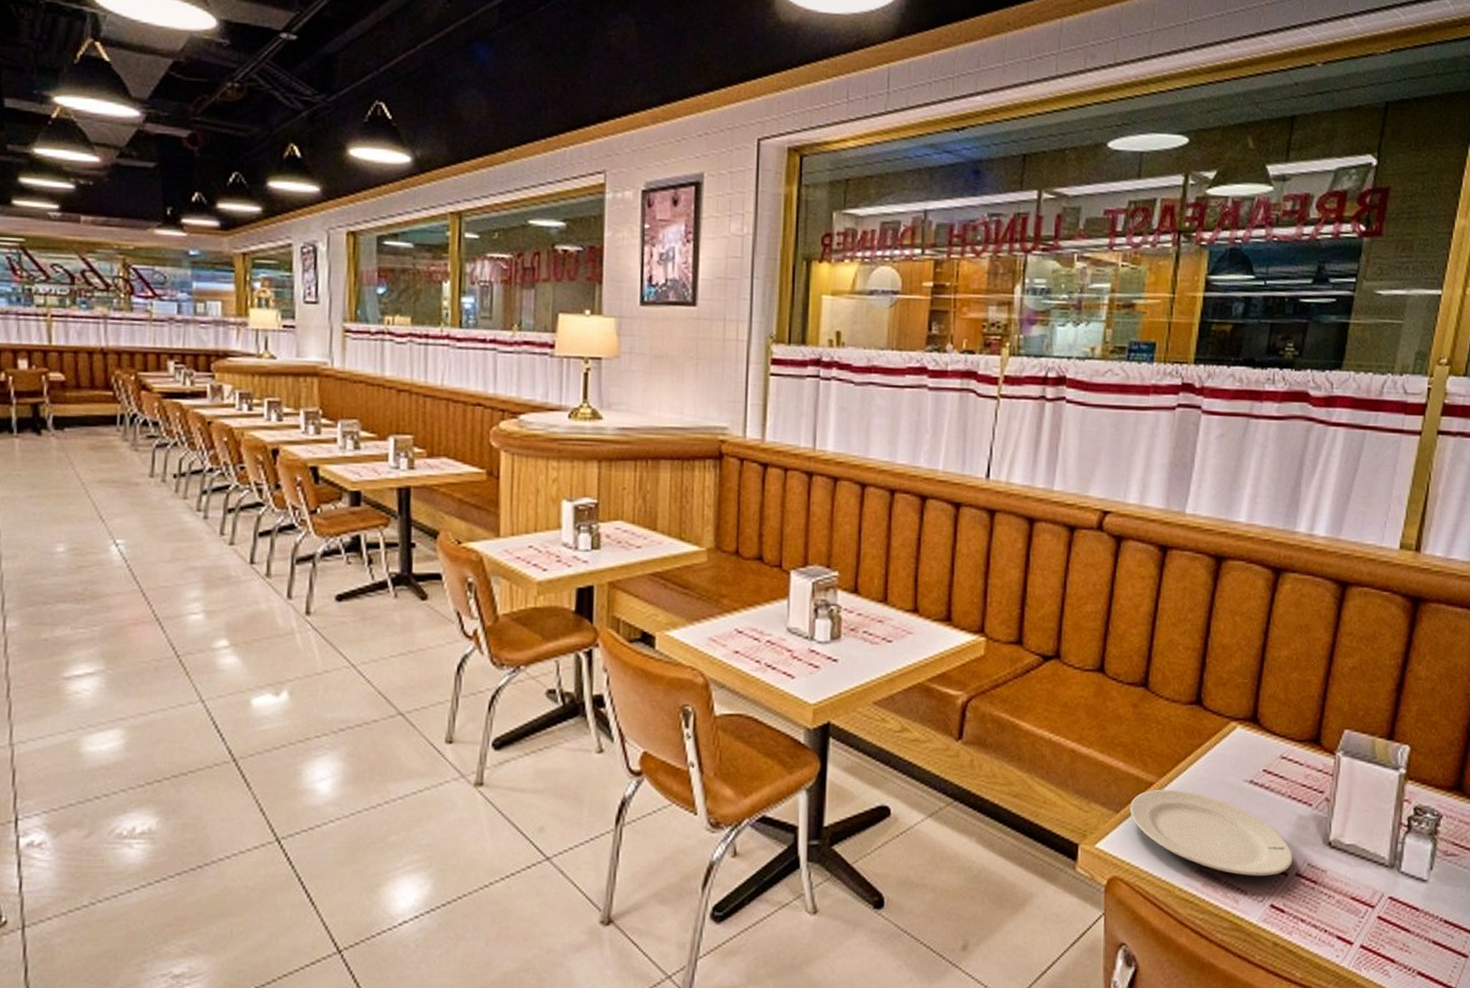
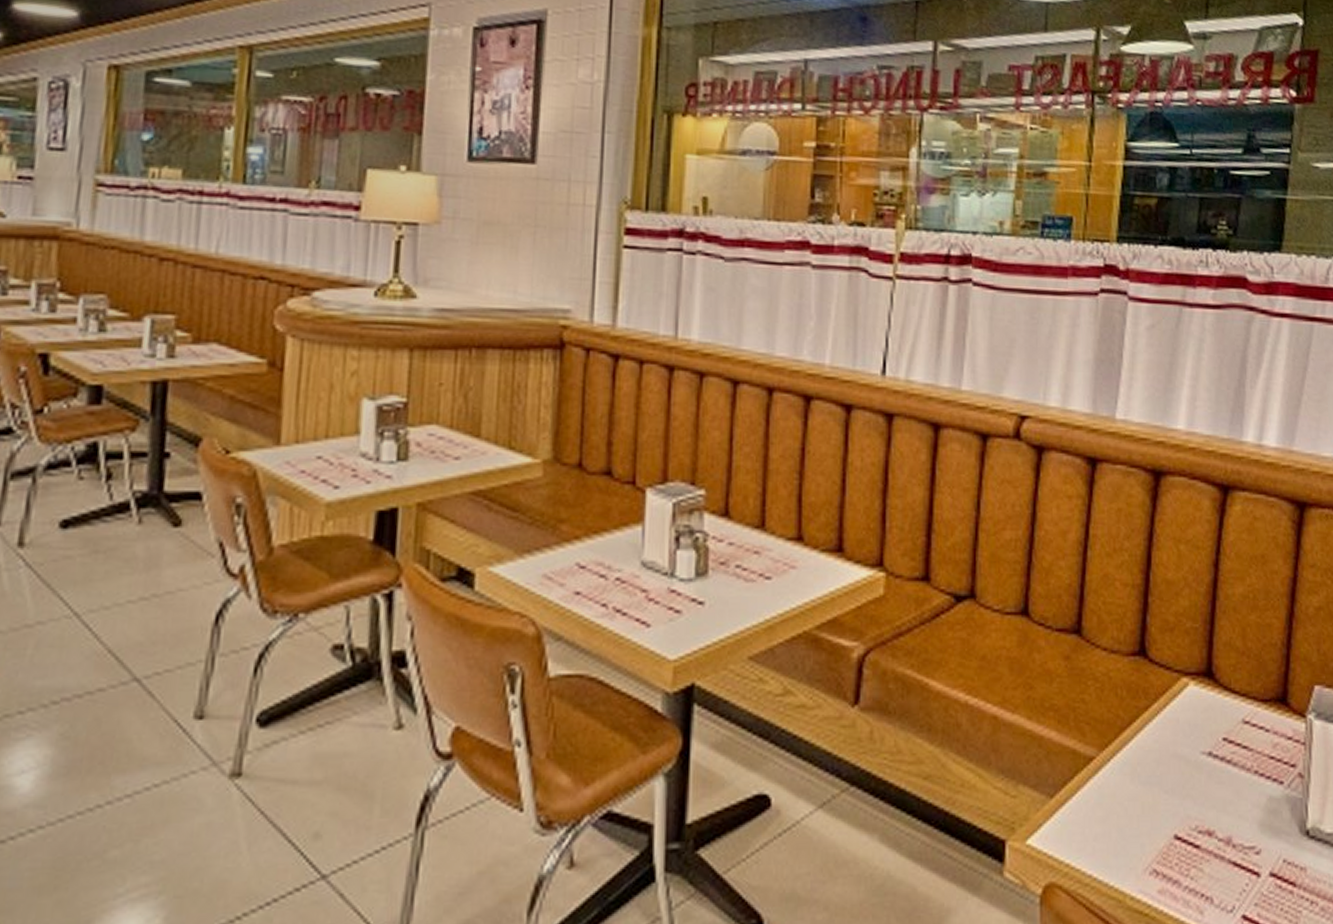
plate: present [1130,789,1293,876] -> none [1066,765,1266,878]

